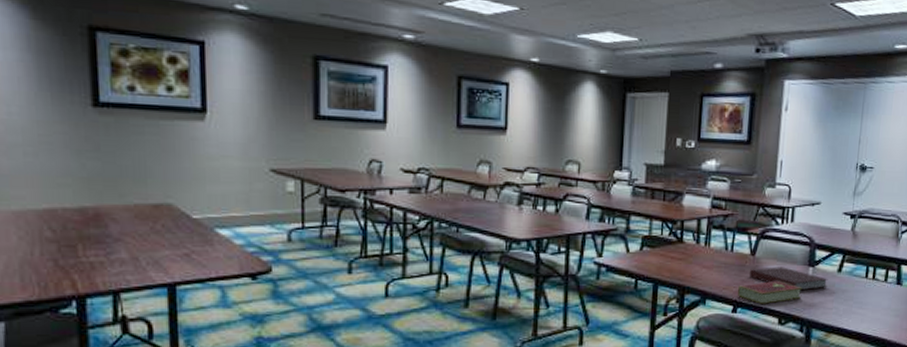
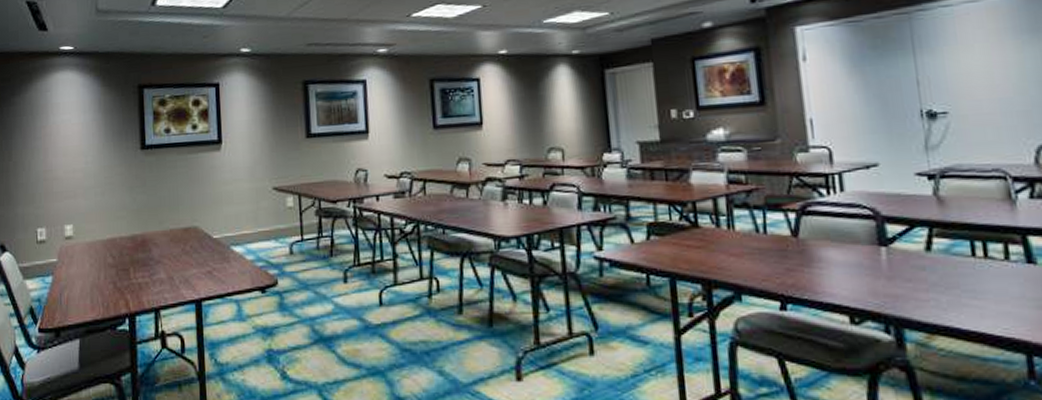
hardcover book: present [737,281,803,304] -> none [782,267,878,298]
notebook: present [749,267,828,291] -> none [794,248,915,279]

